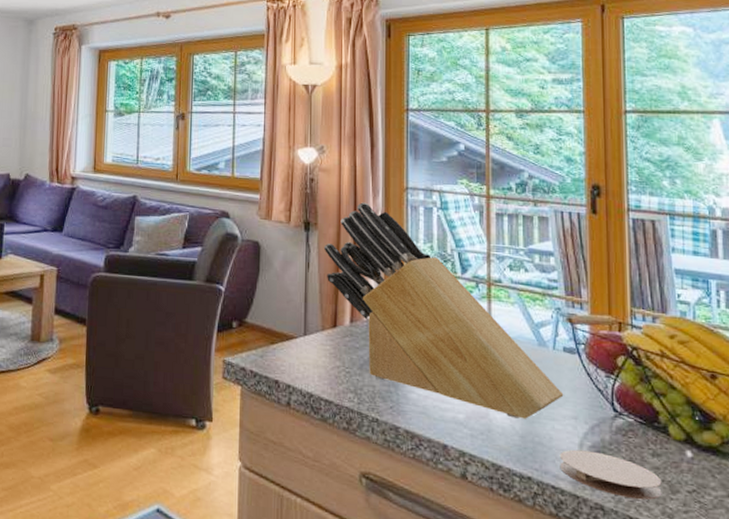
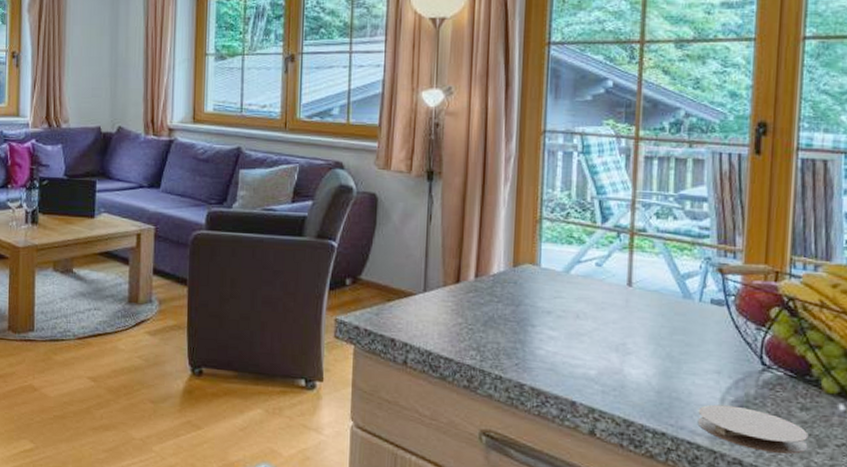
knife block: present [323,202,564,419] -> none [448,148,708,374]

